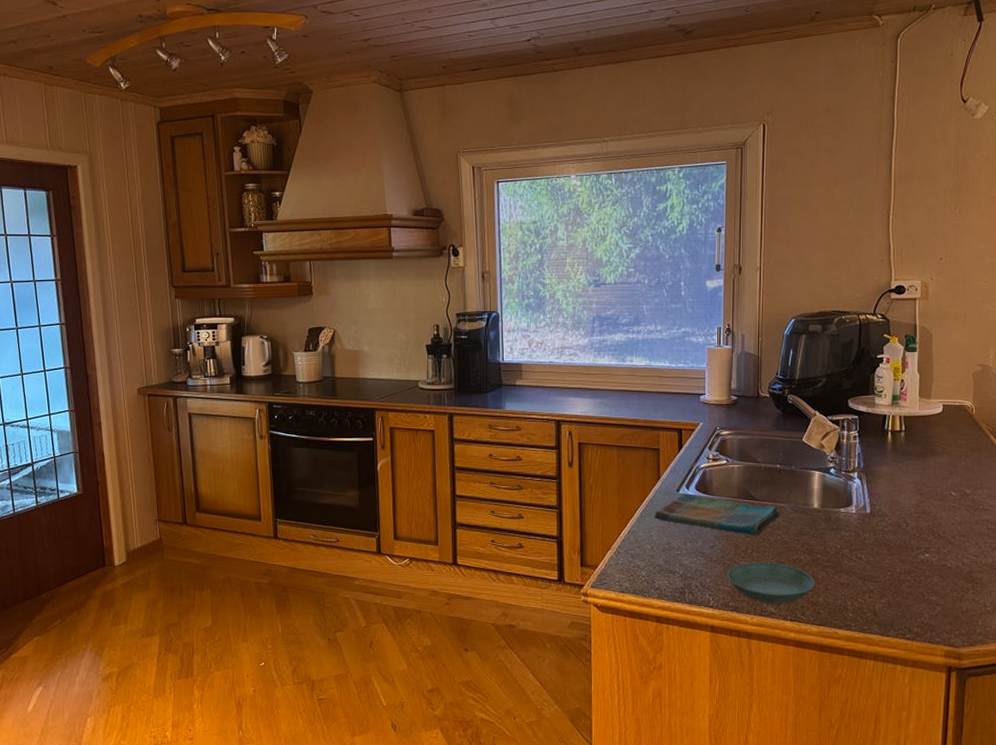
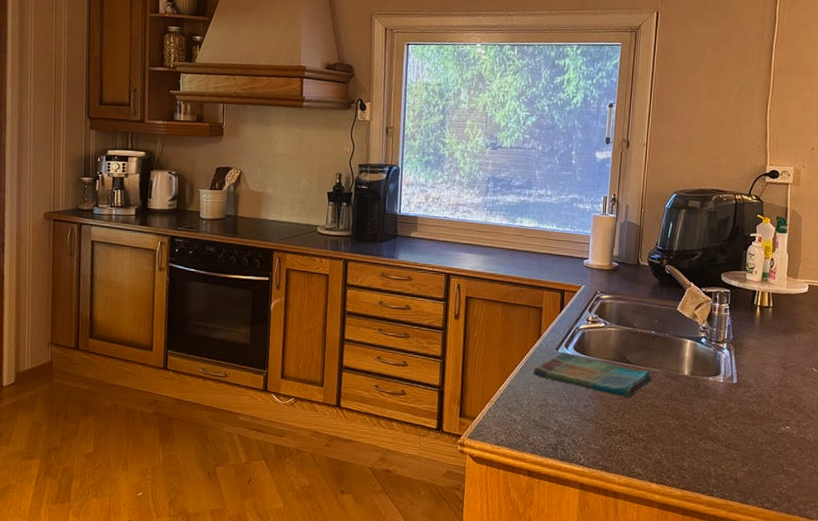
saucer: present [726,562,815,604] -> none [598,423,682,466]

